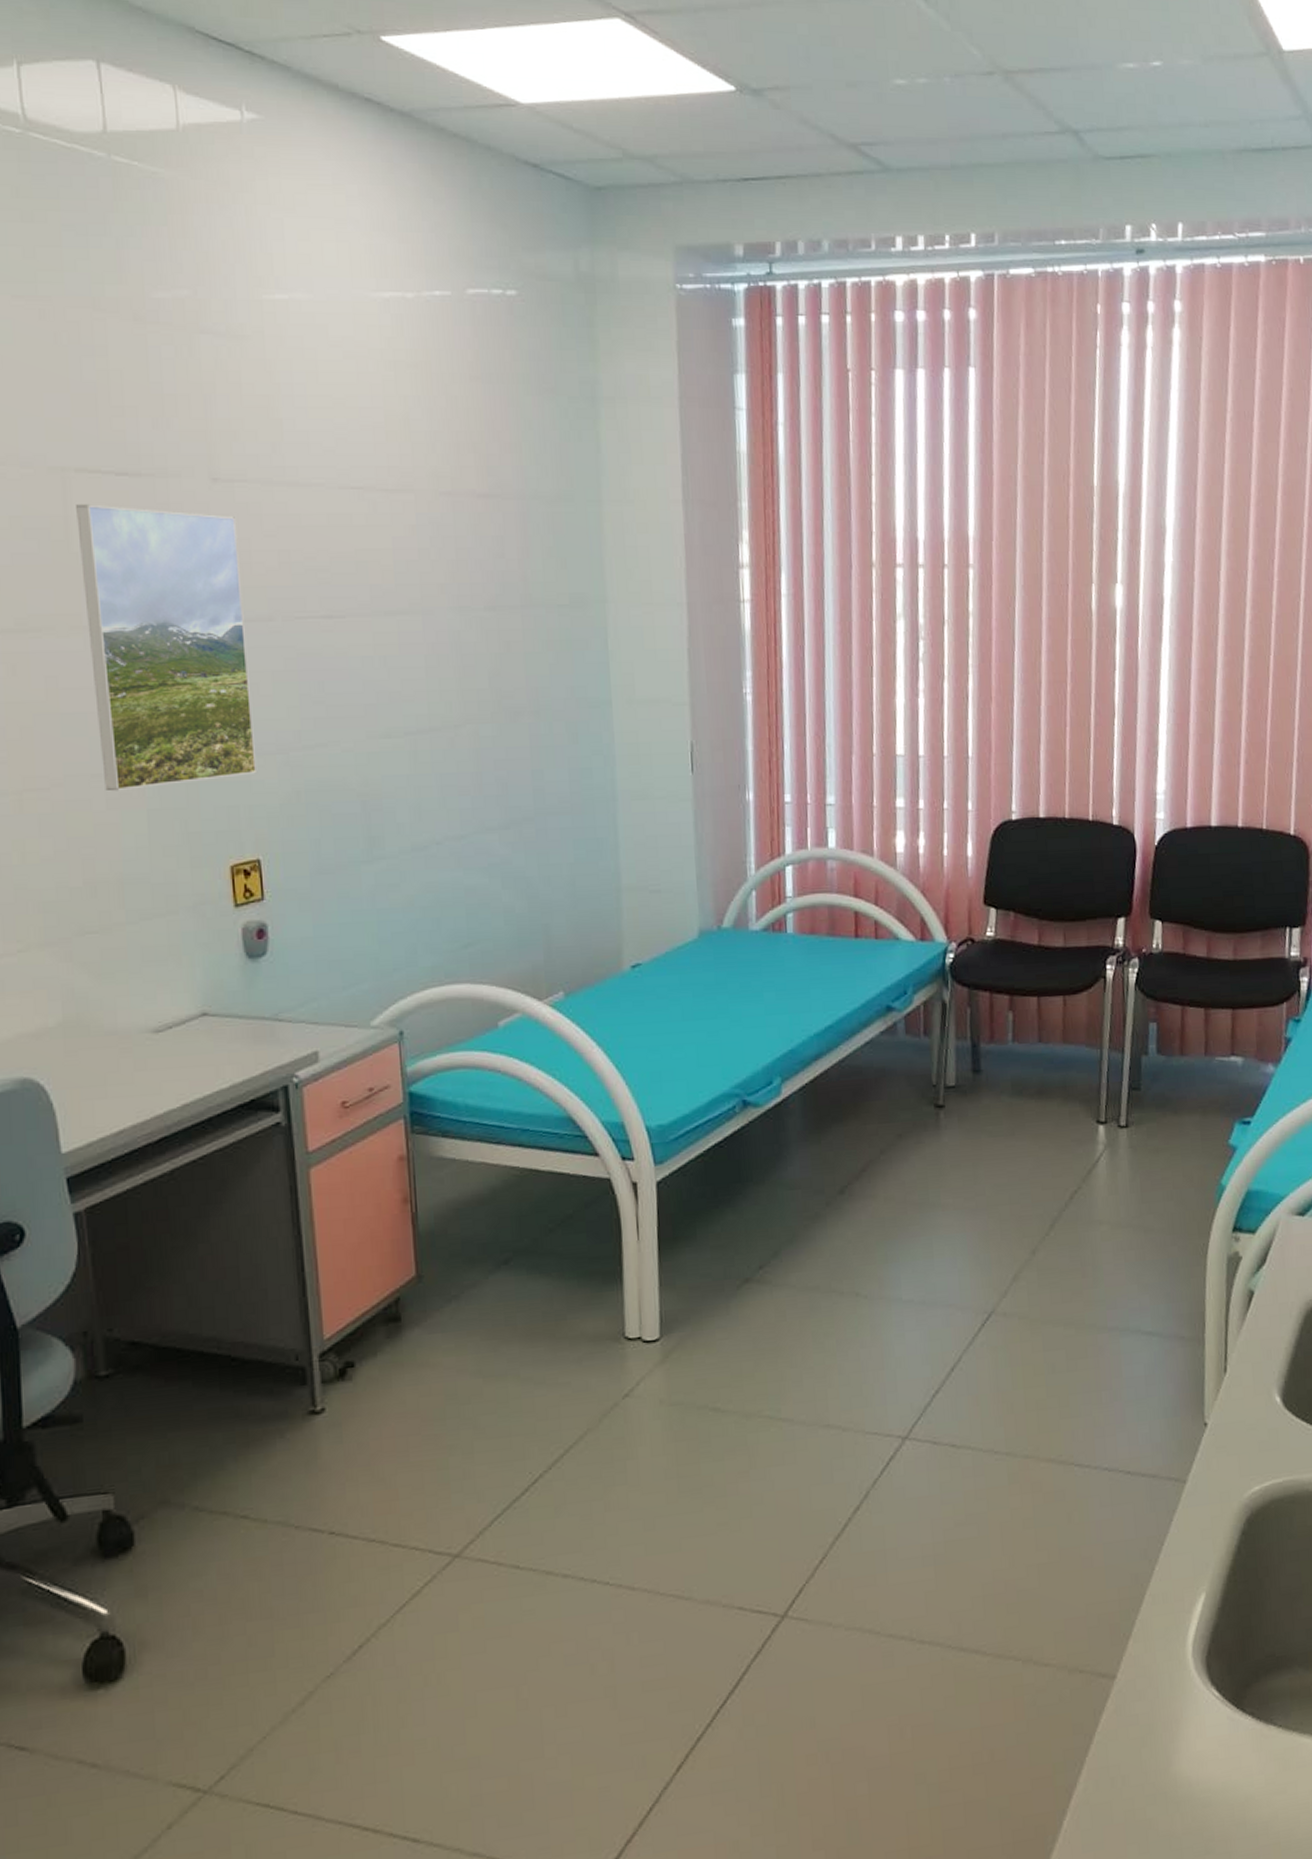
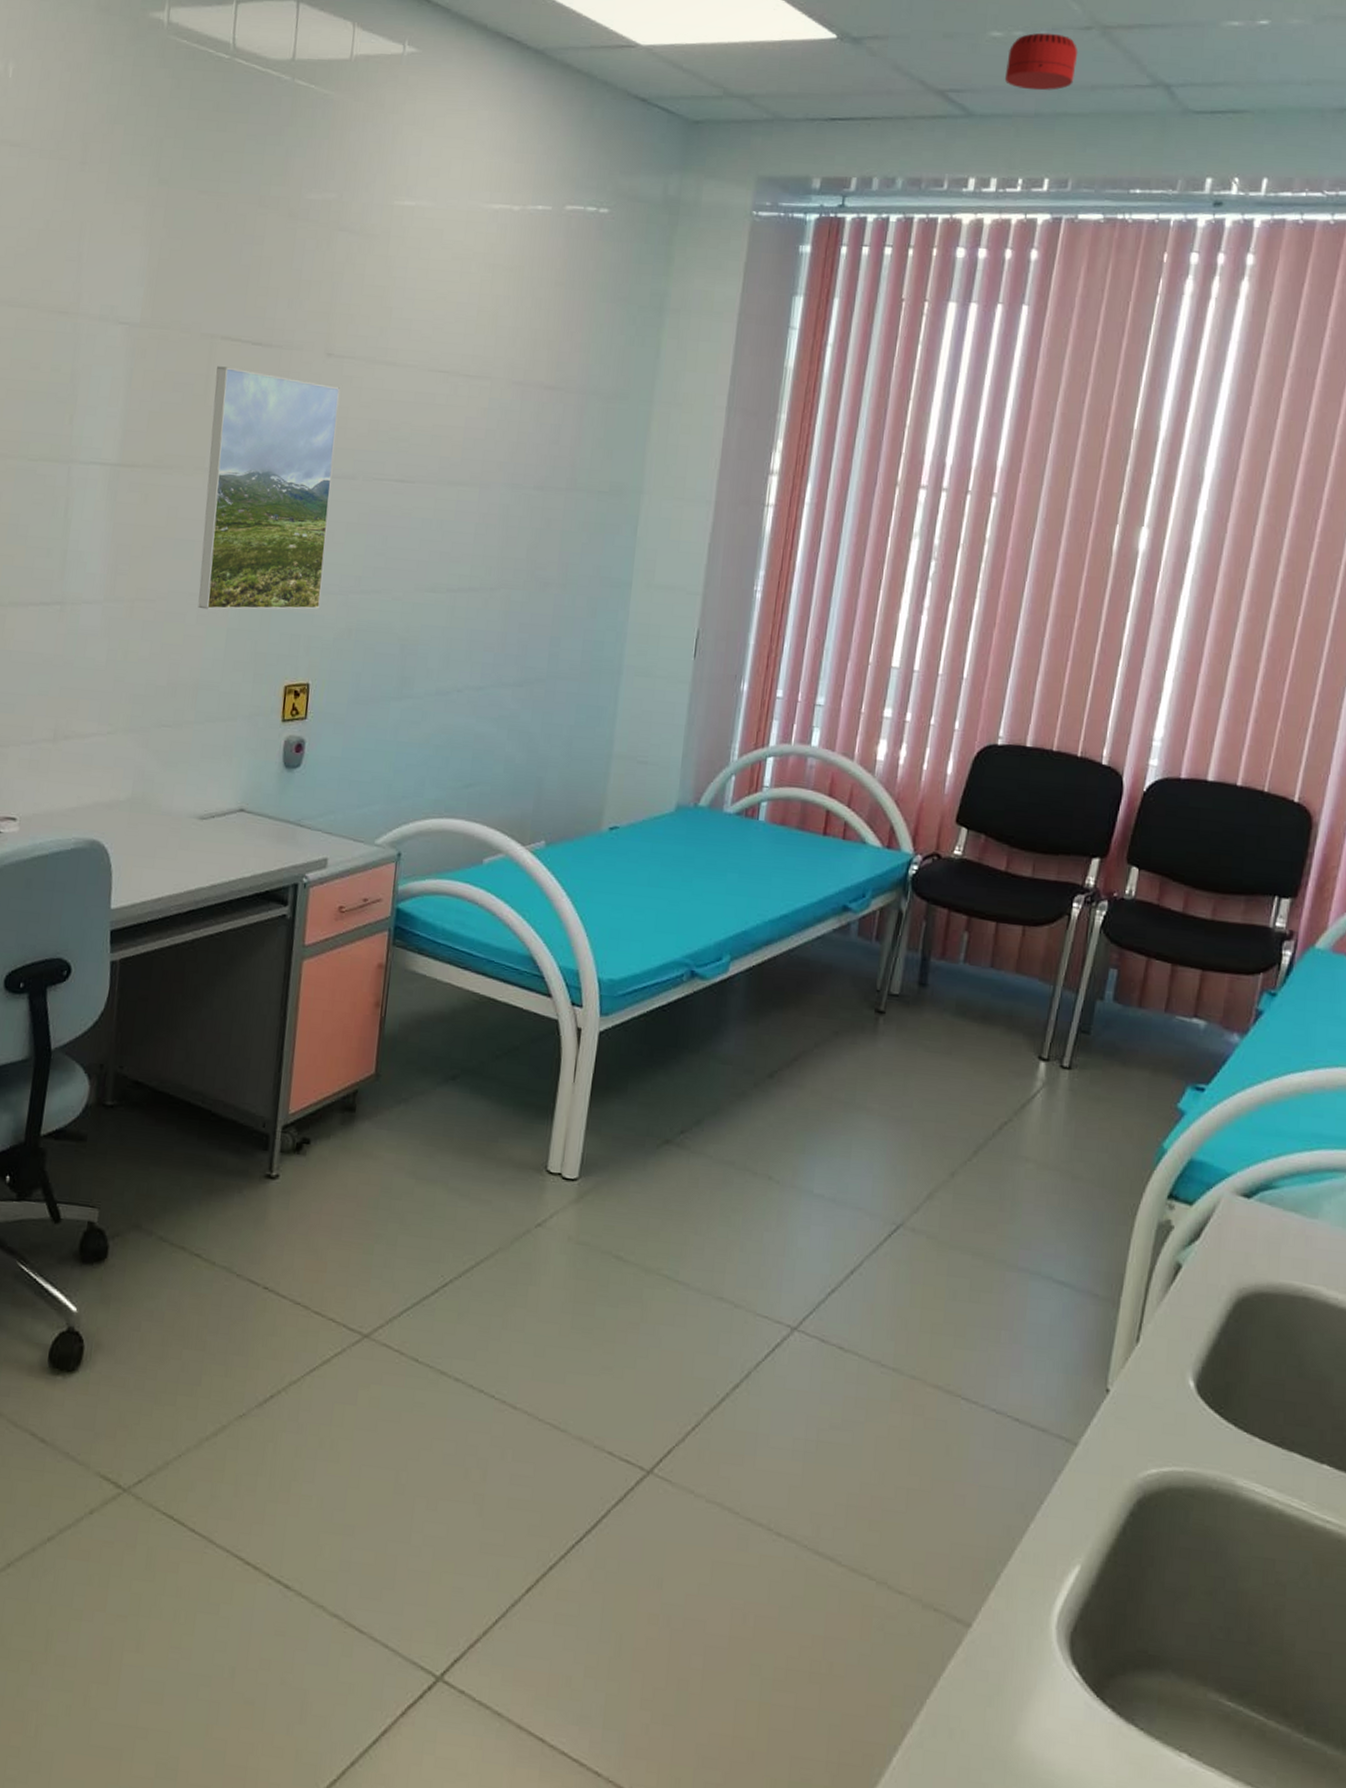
smoke detector: none [915,79,985,141] -> present [1004,32,1078,91]

